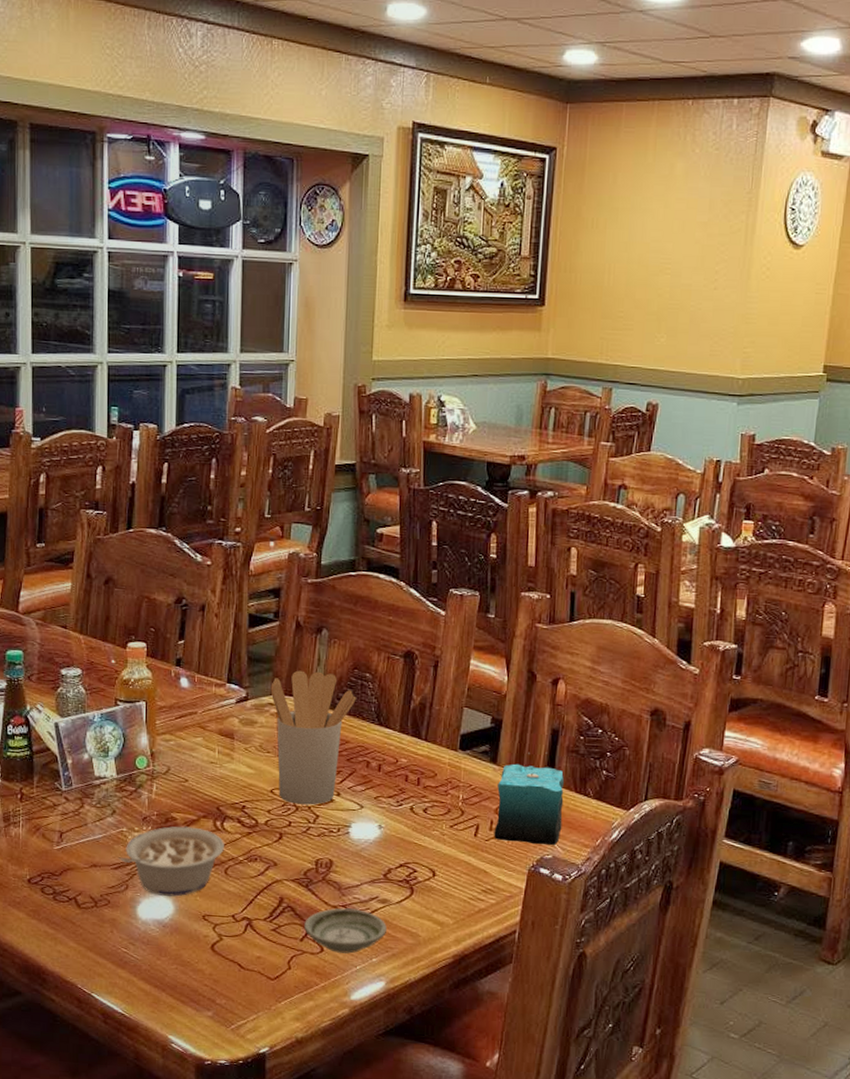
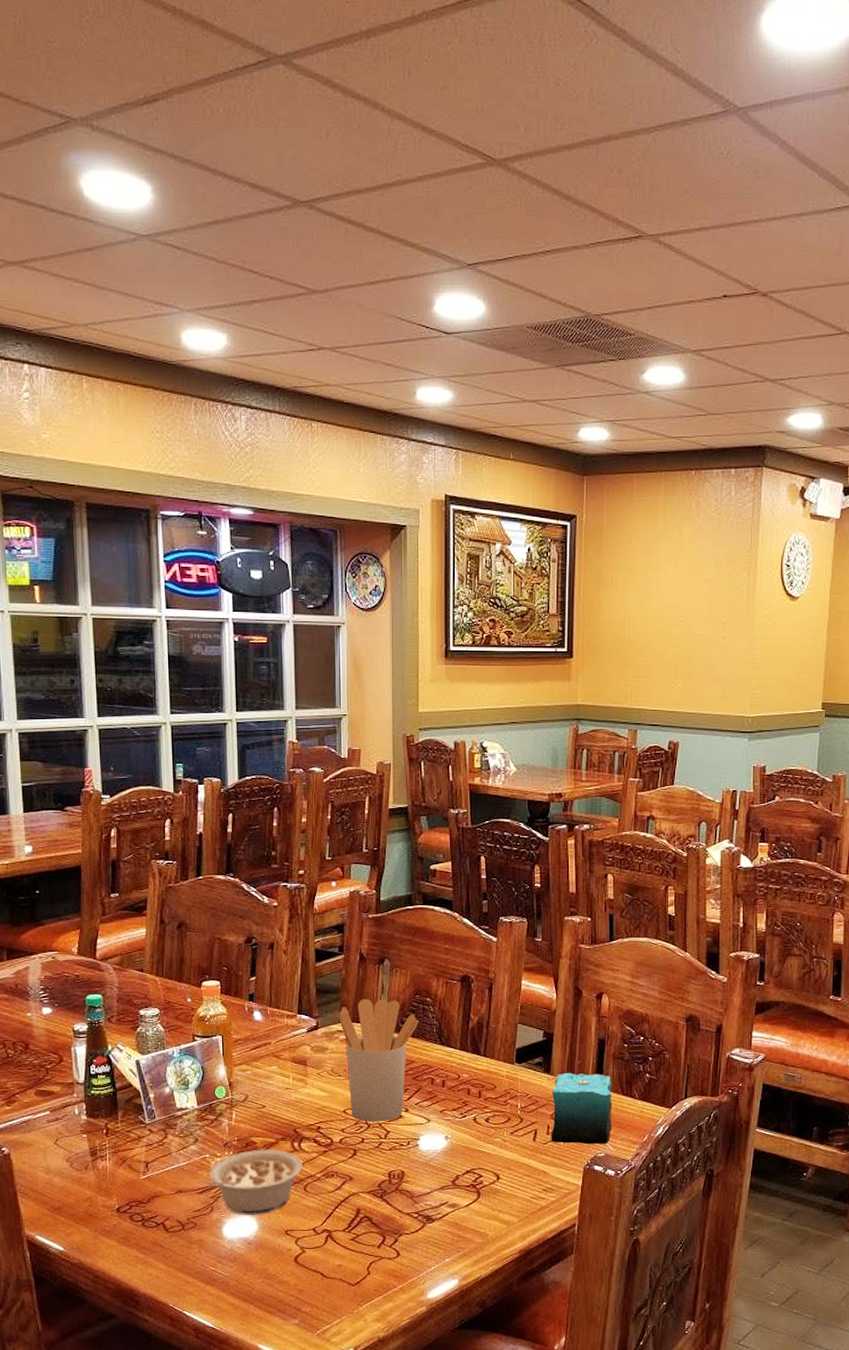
saucer: present [304,908,387,954] -> none [381,1214,457,1256]

